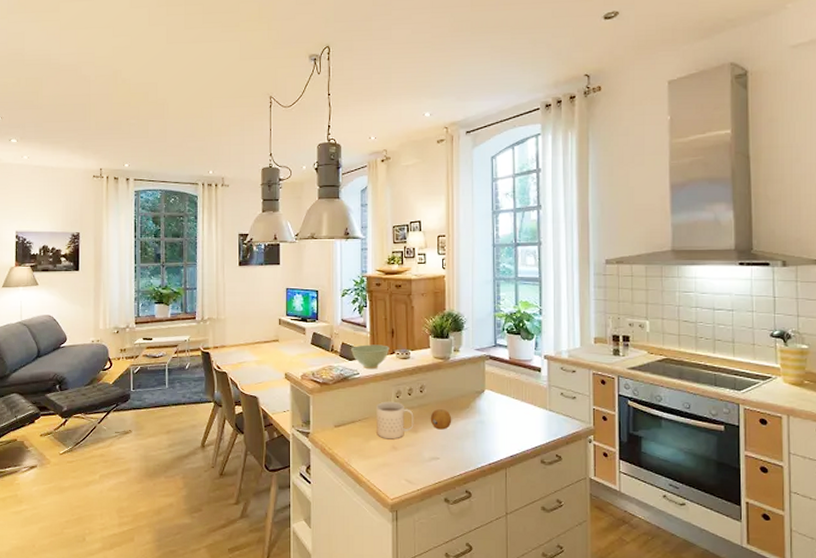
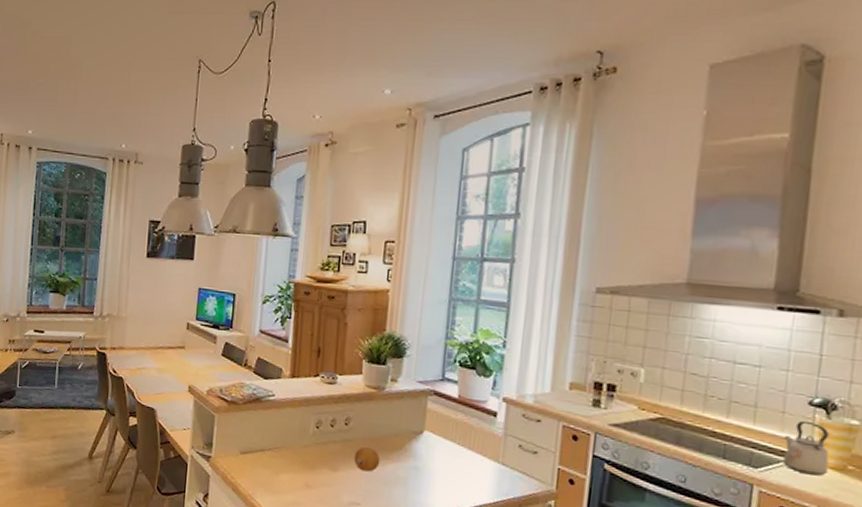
bowl: present [351,344,390,370] -> none [268,362,314,393]
mug: present [377,401,414,440] -> none [288,431,335,476]
kettle: none [756,349,791,391] -> present [783,420,829,476]

